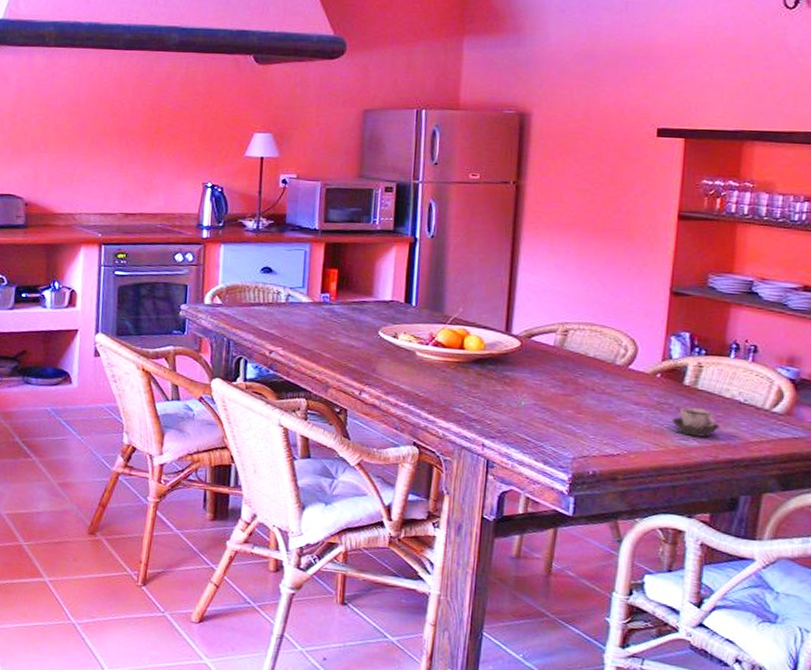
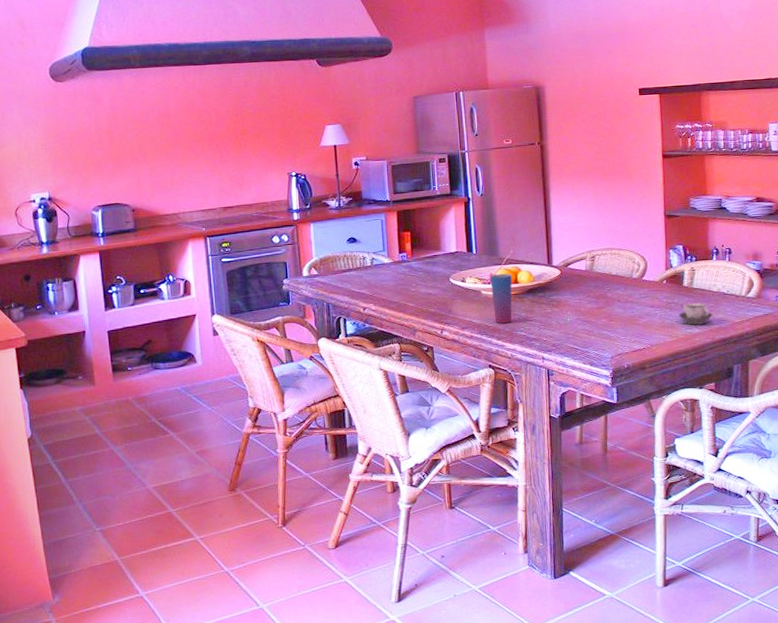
cup: none [428,334,458,395] -> present [489,273,512,323]

